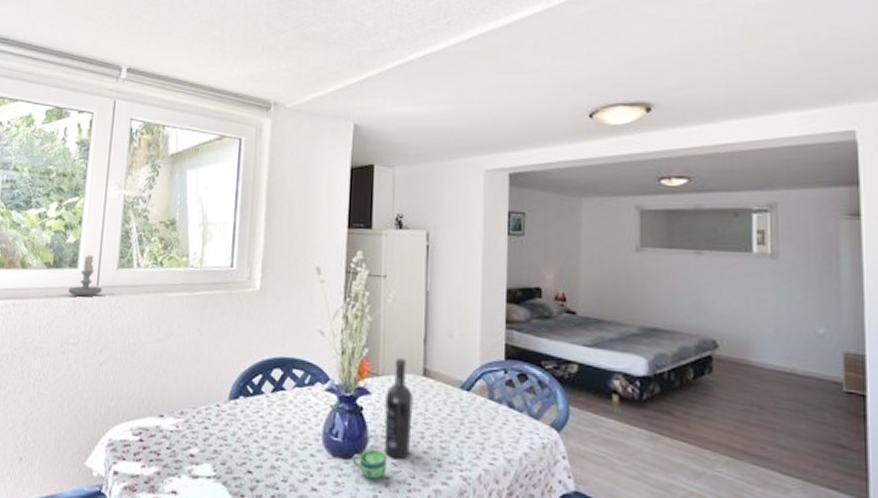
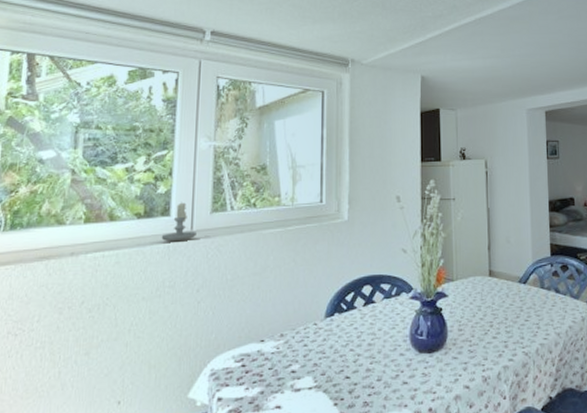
cup: present [352,449,386,480] -> none [436,341,464,366]
wine bottle: present [384,357,413,459] -> none [460,263,483,346]

